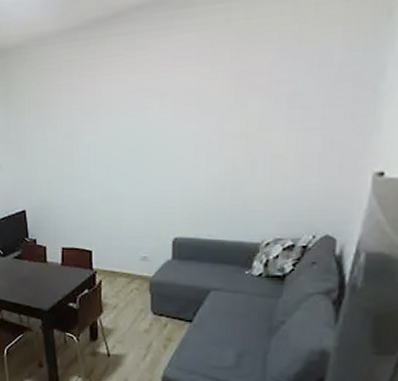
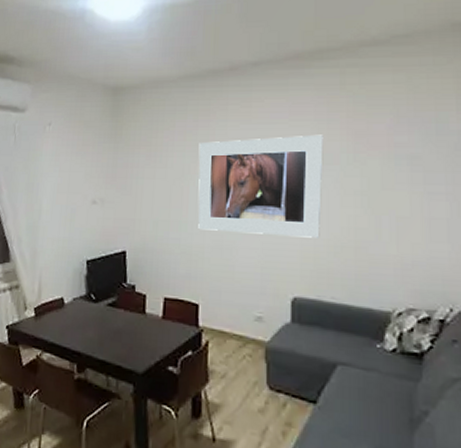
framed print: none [86,79,206,185] -> present [198,134,323,238]

